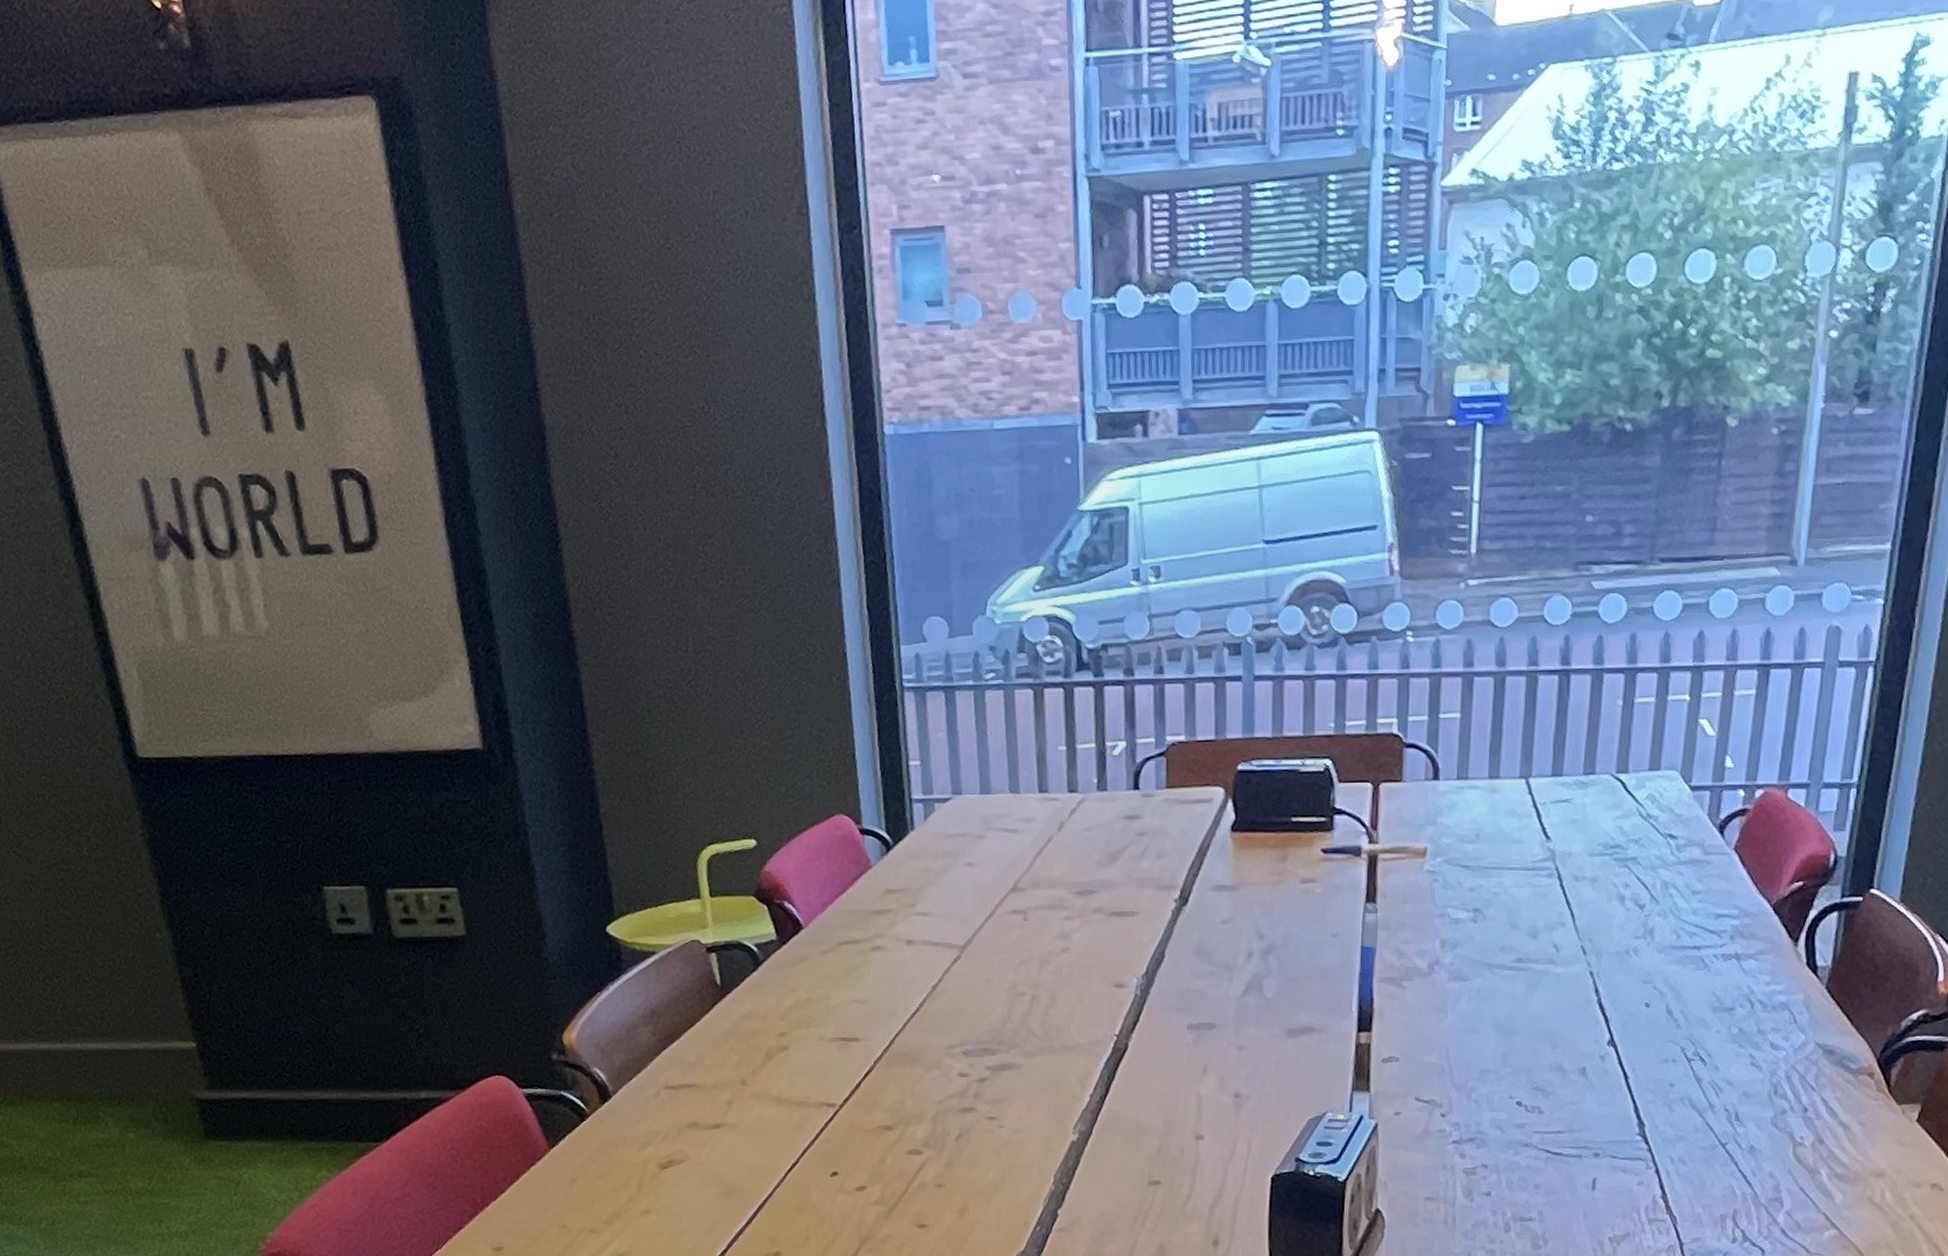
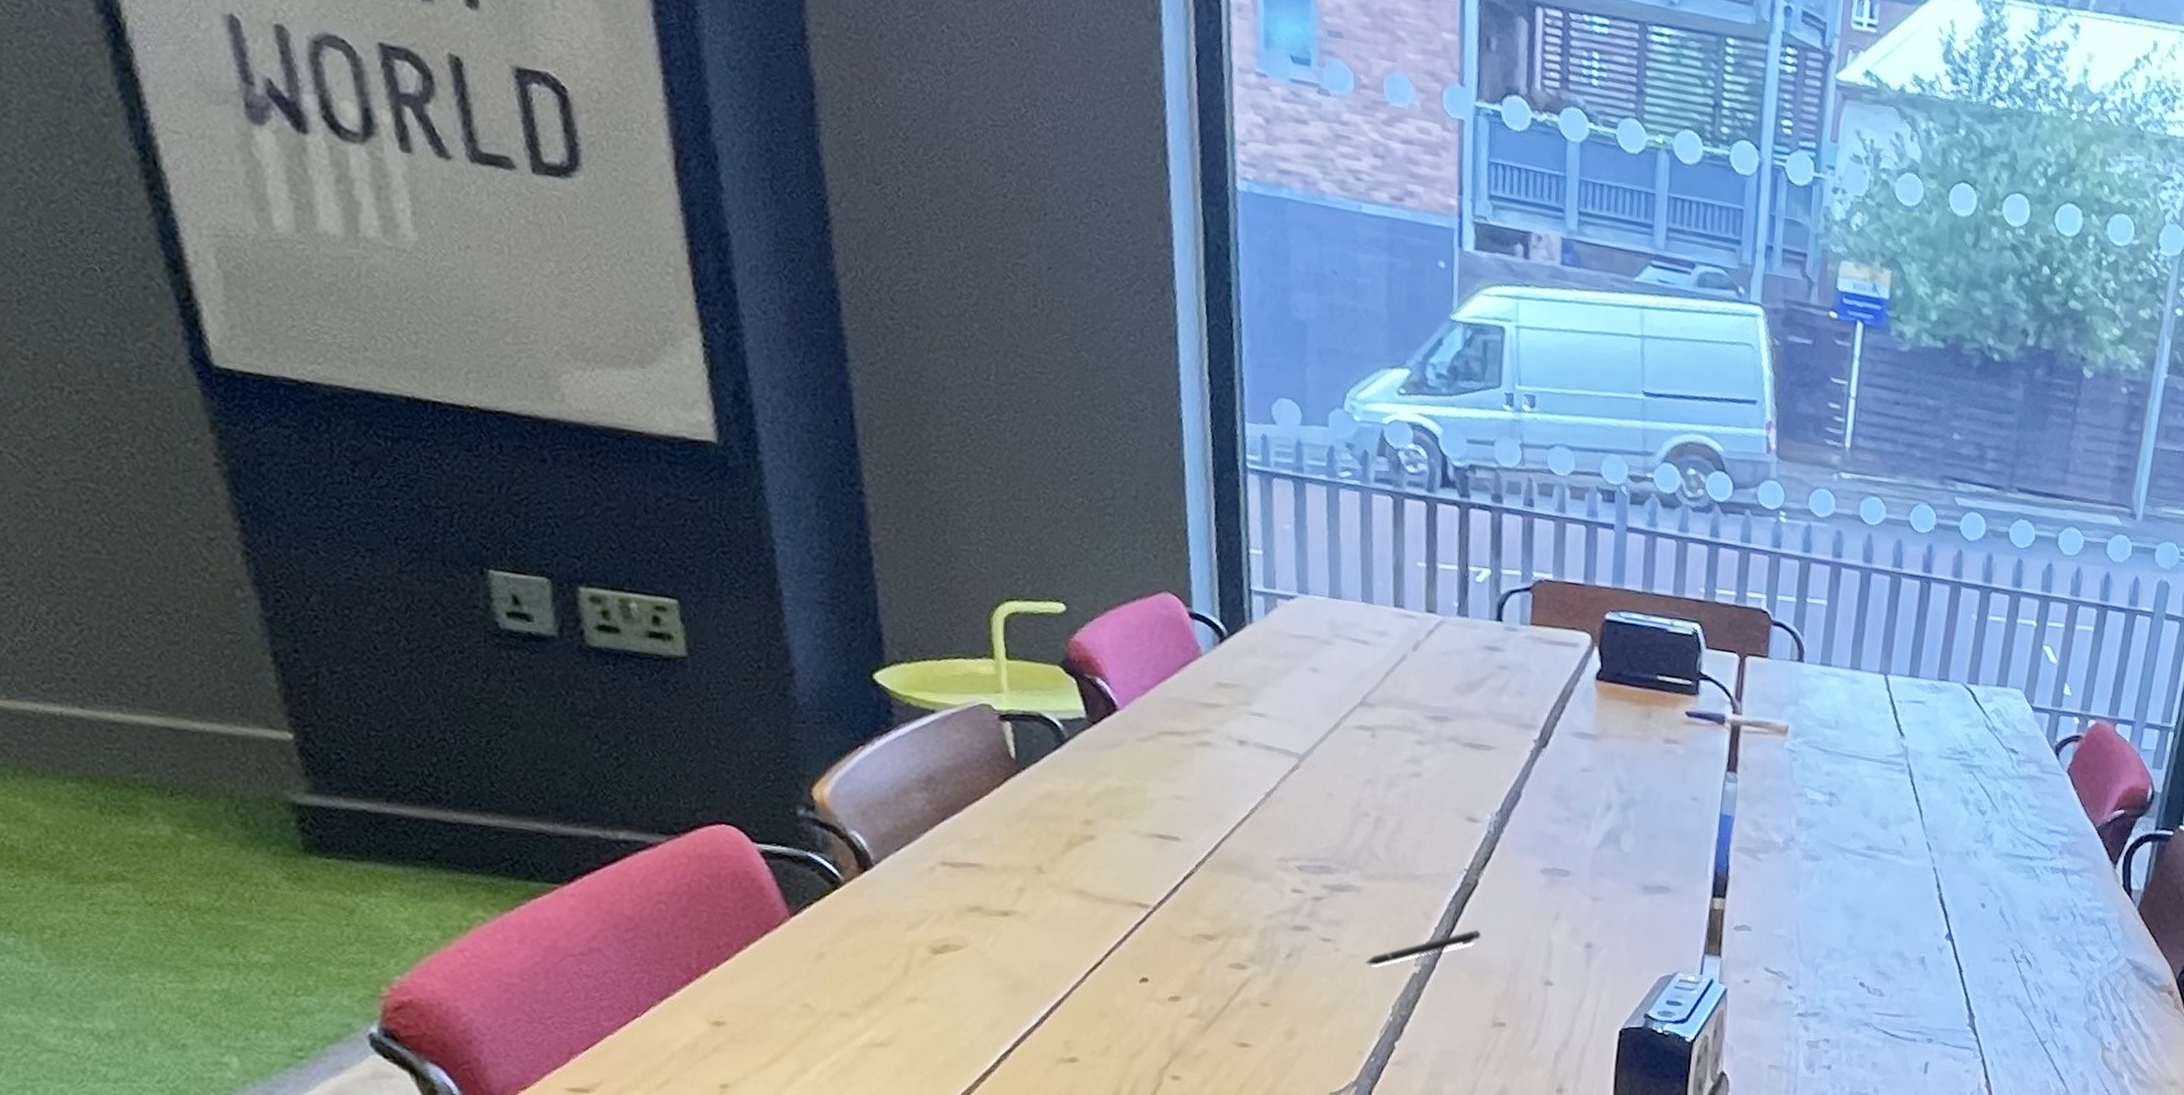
pen: none [1027,1092,1134,1138] -> present [1365,929,1482,966]

